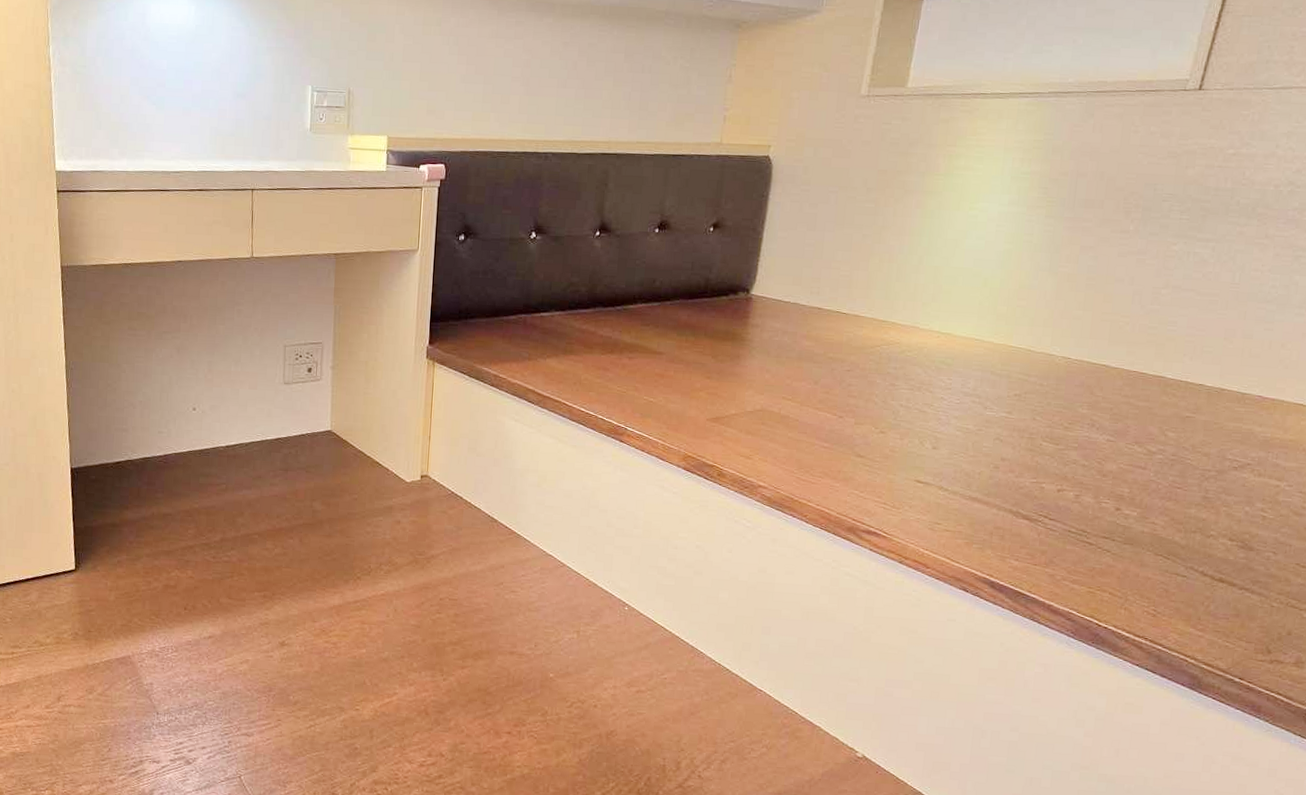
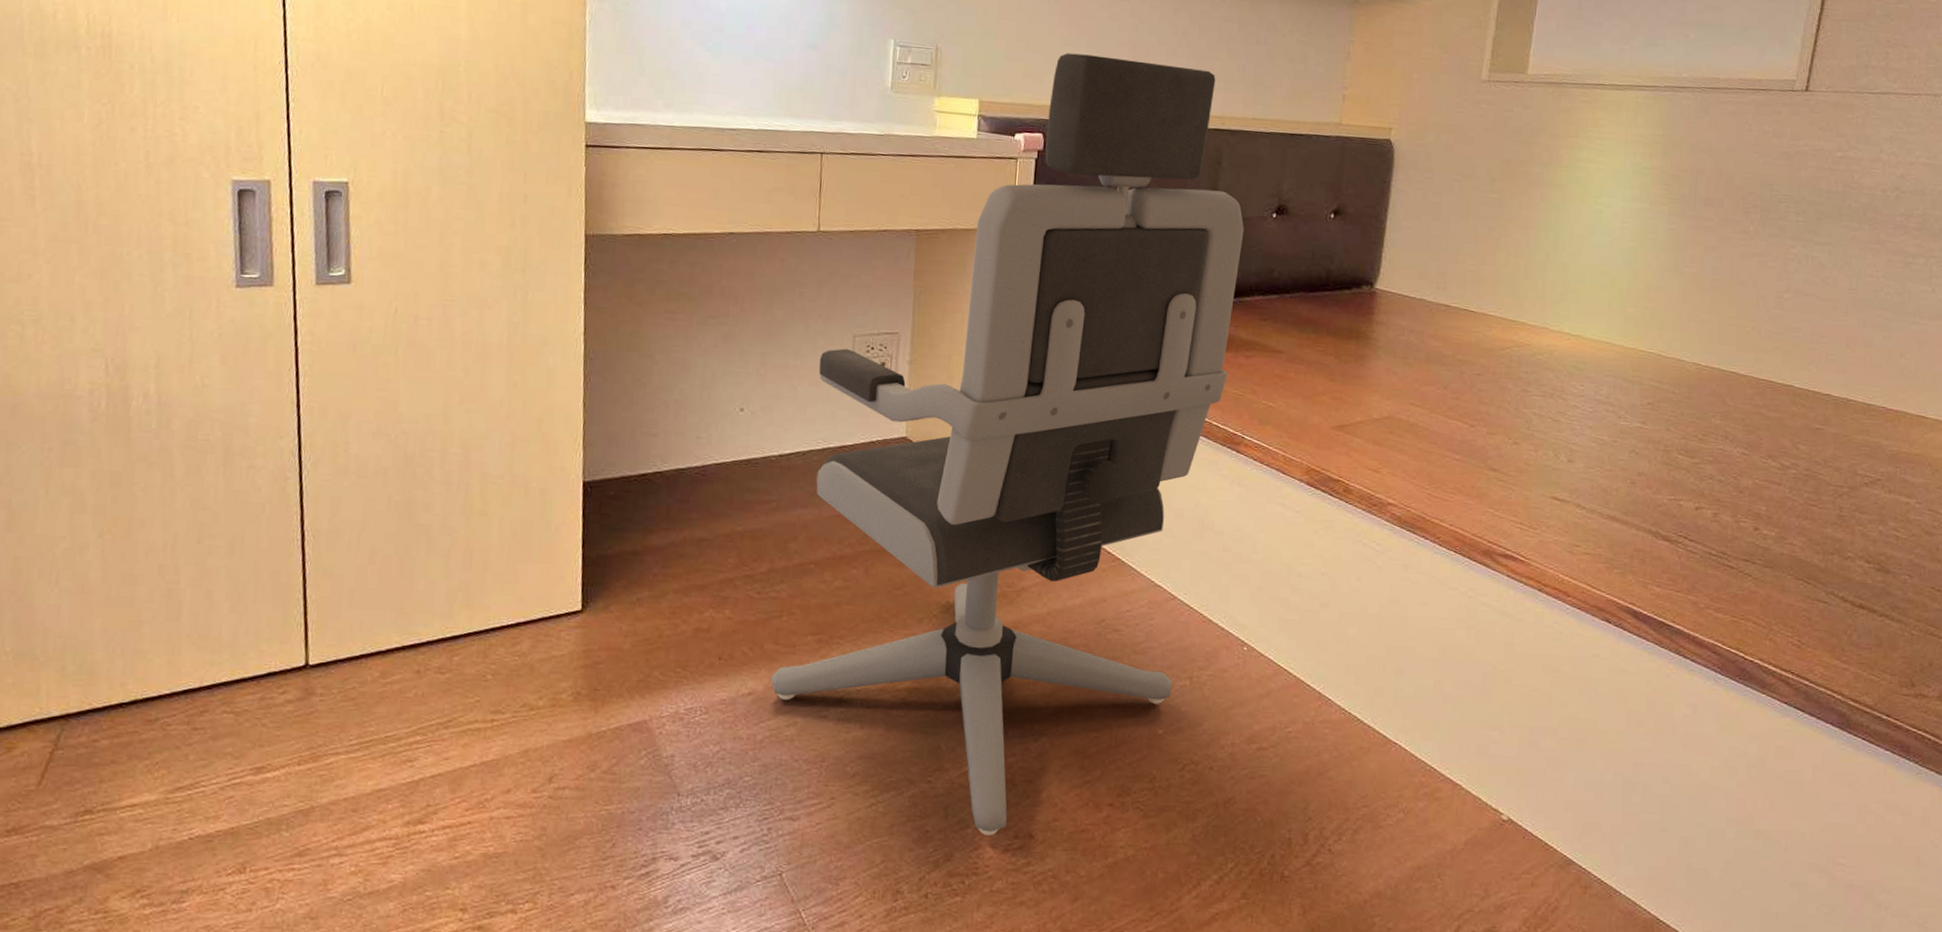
office chair: none [226,89,629,754] -> present [770,53,1244,836]

